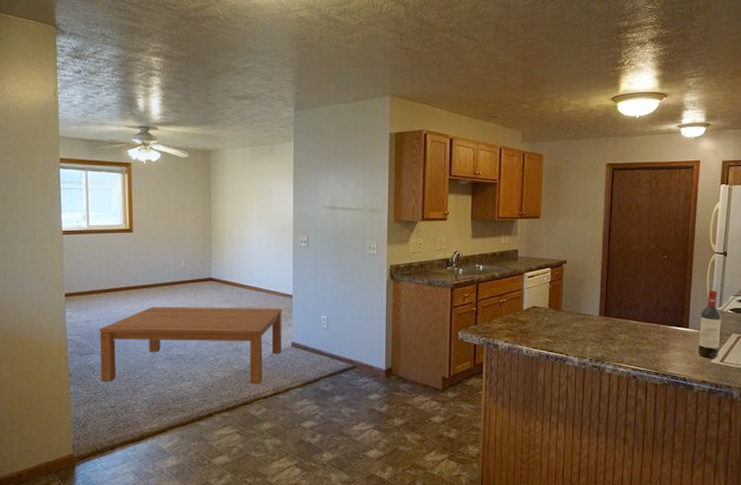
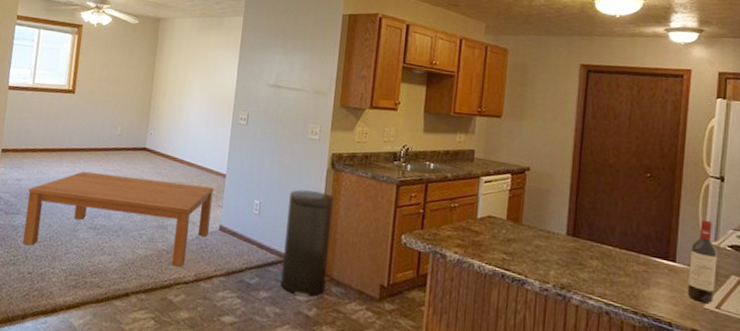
pedal bin: none [353,301,395,396] -> present [280,189,334,297]

